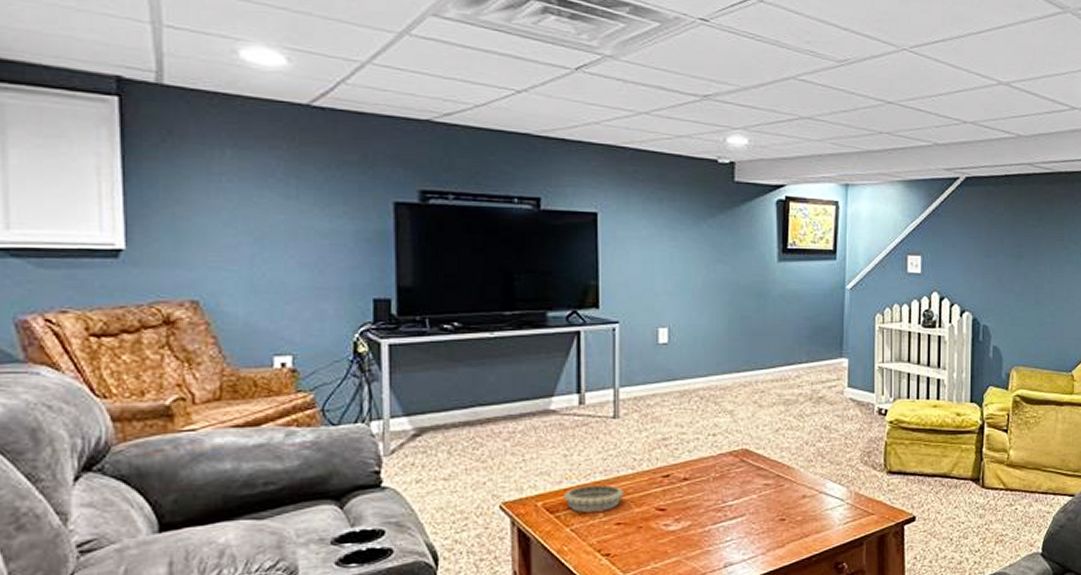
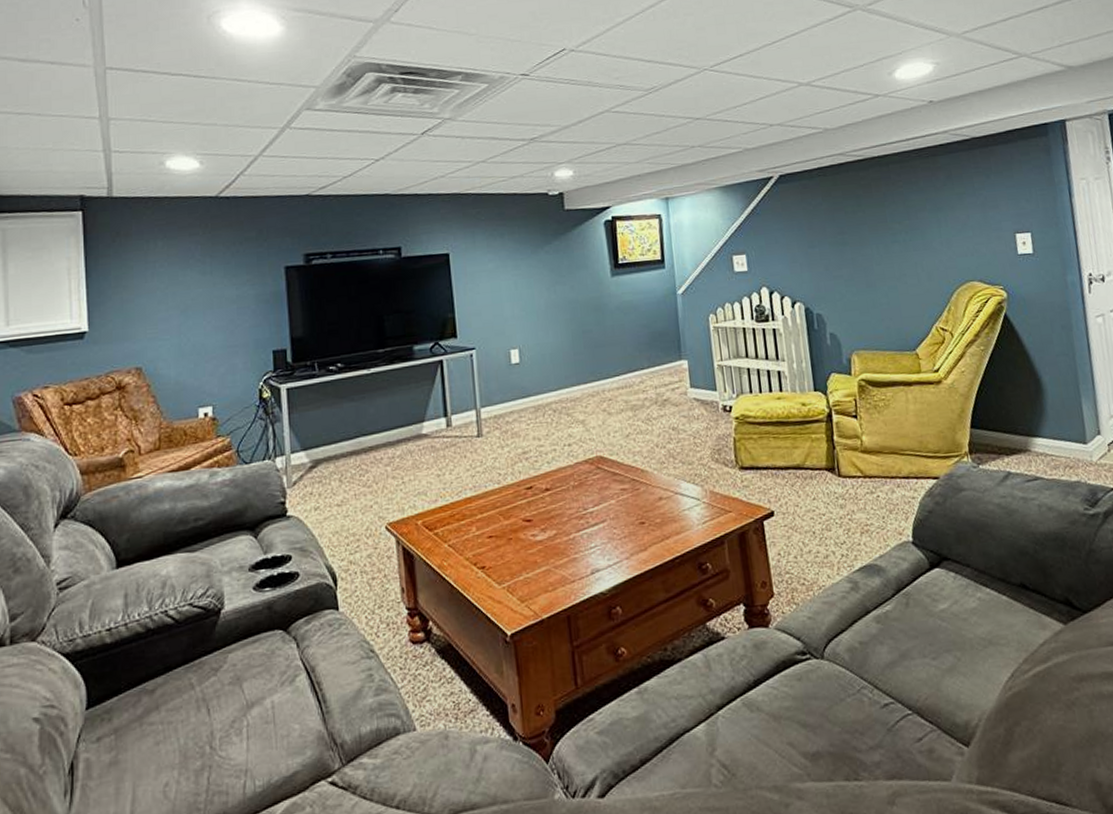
decorative bowl: present [564,484,624,512] -> none [440,500,493,528]

